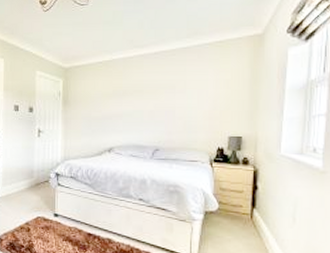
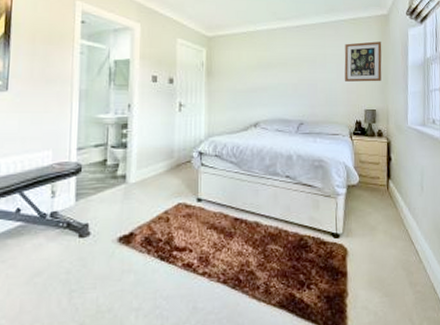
wall art: none [207,64,253,108] -> present [344,41,382,82]

